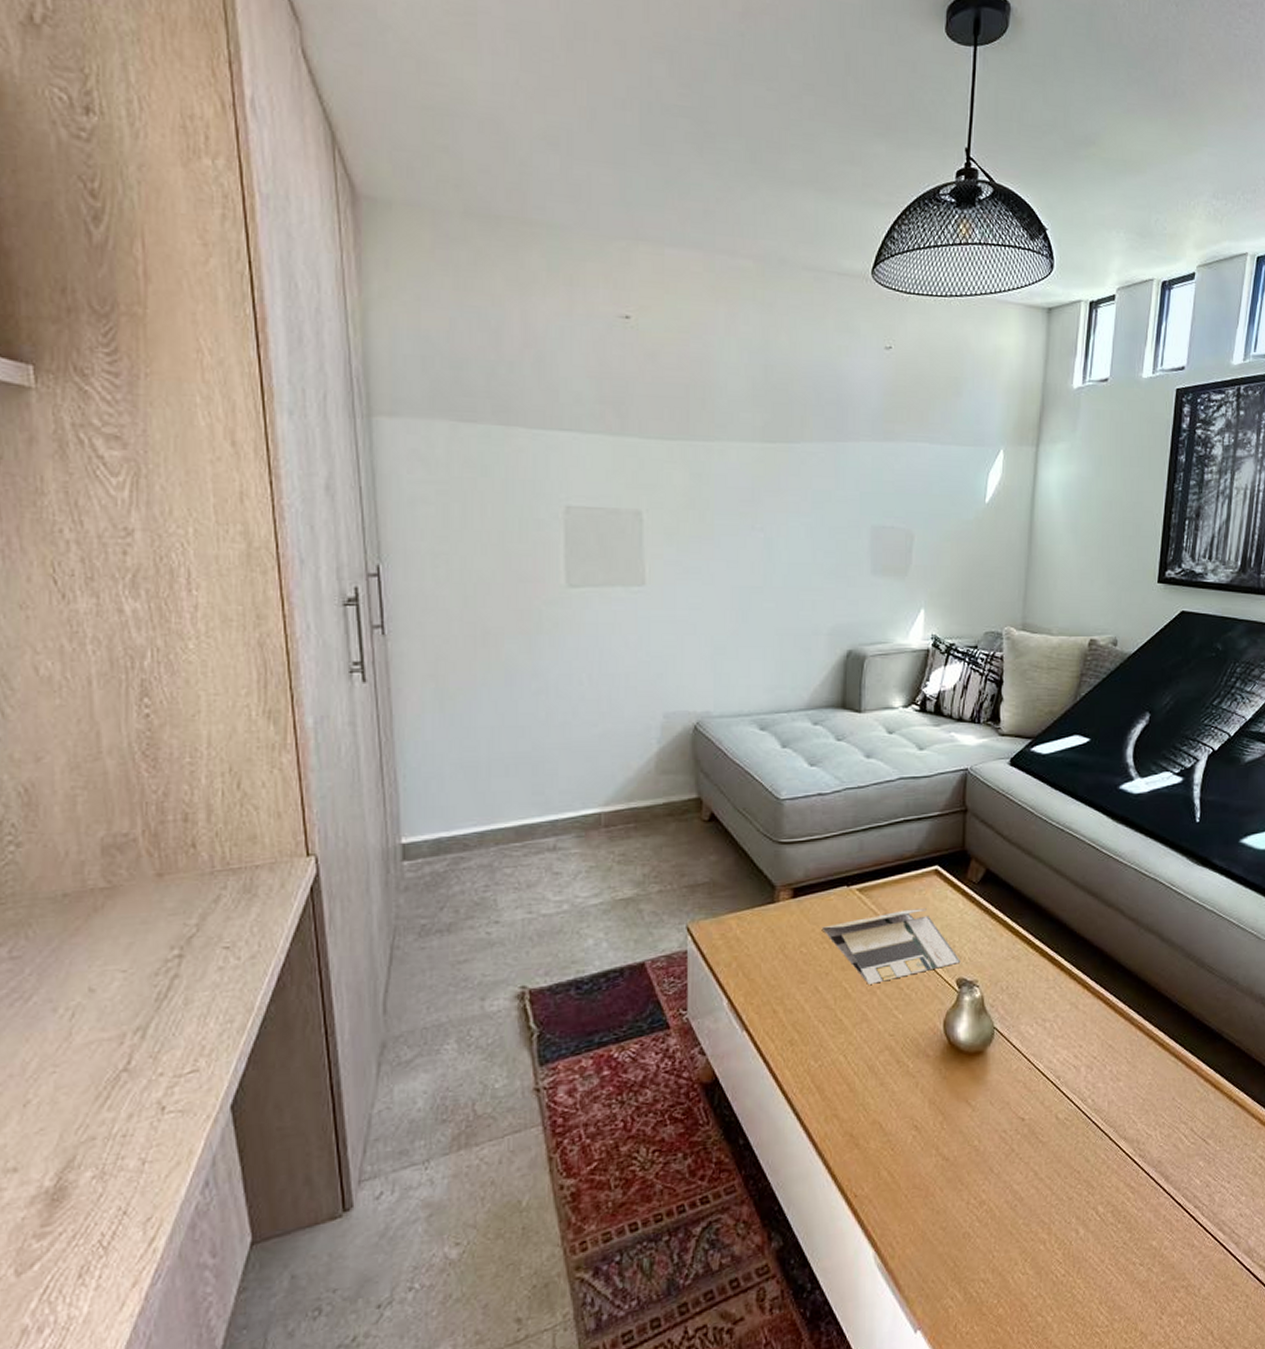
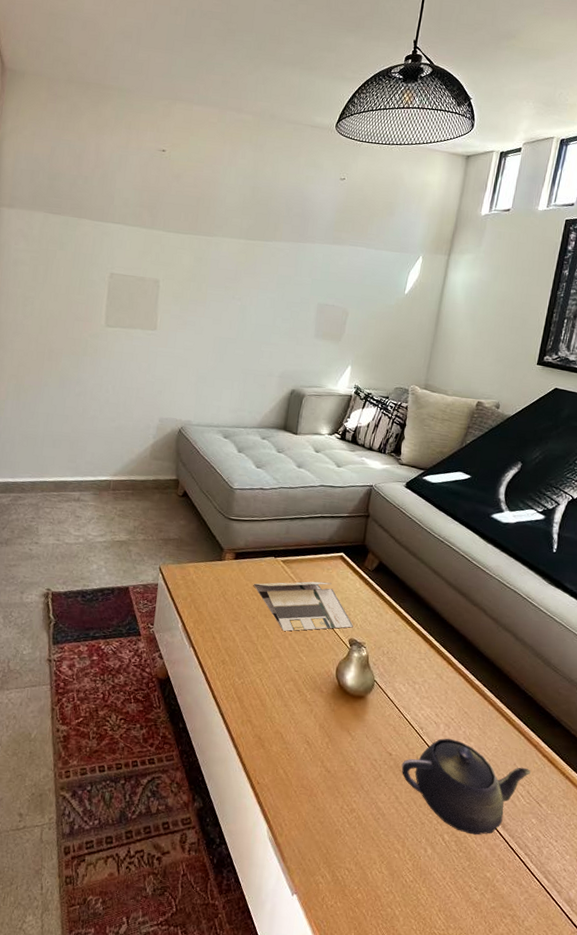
teapot: none [1038,1082,1194,1199] -> present [401,738,531,835]

